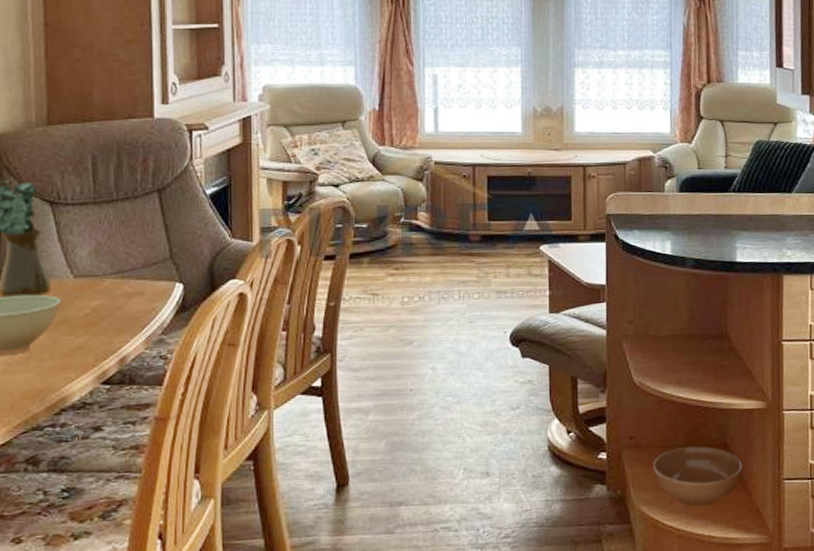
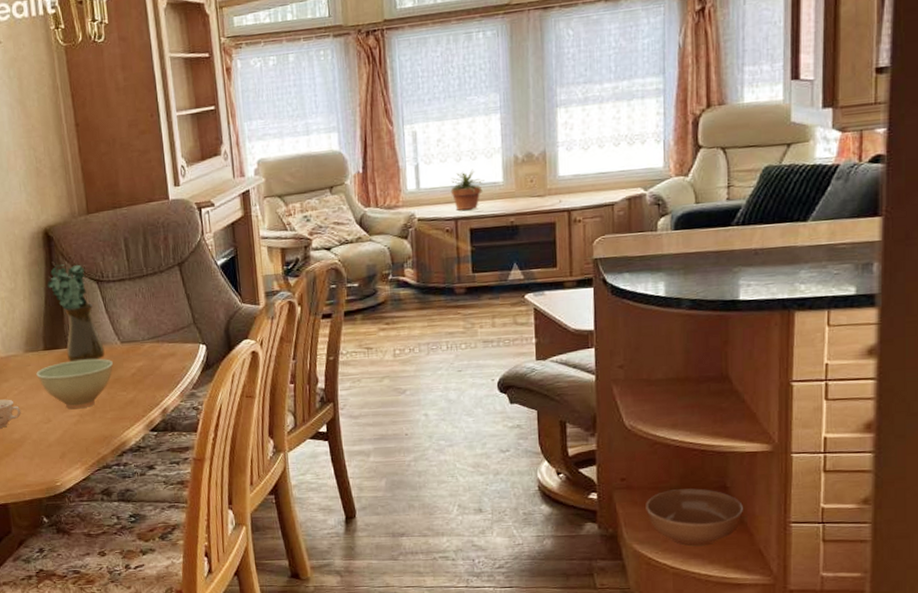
potted plant: none [468,117,504,157] -> present [449,169,485,211]

